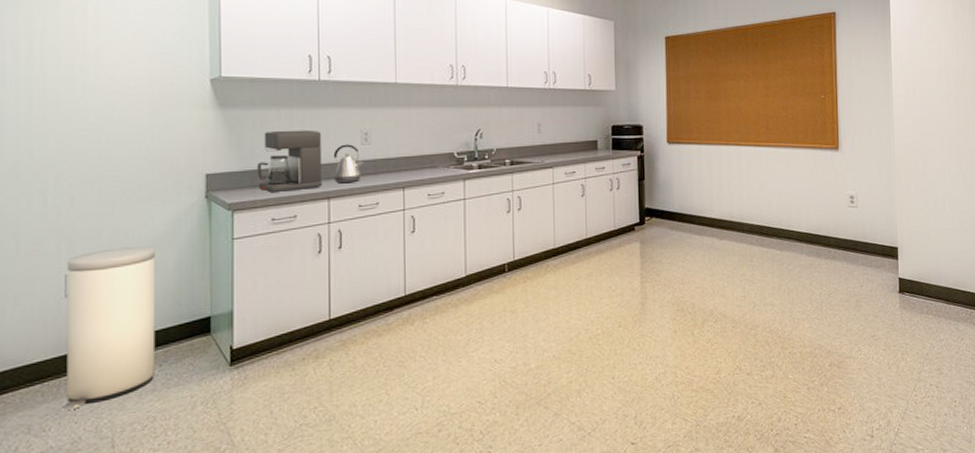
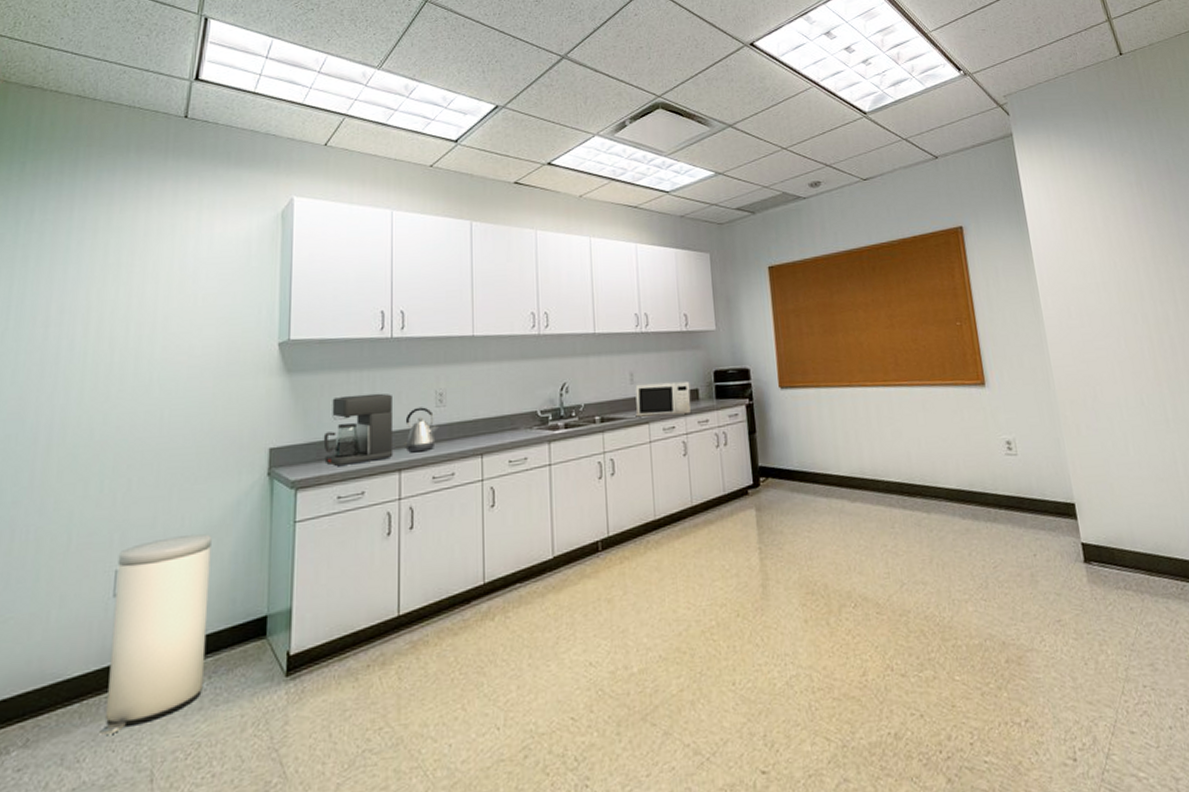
microwave: none [542,132,591,162] -> present [635,380,691,417]

